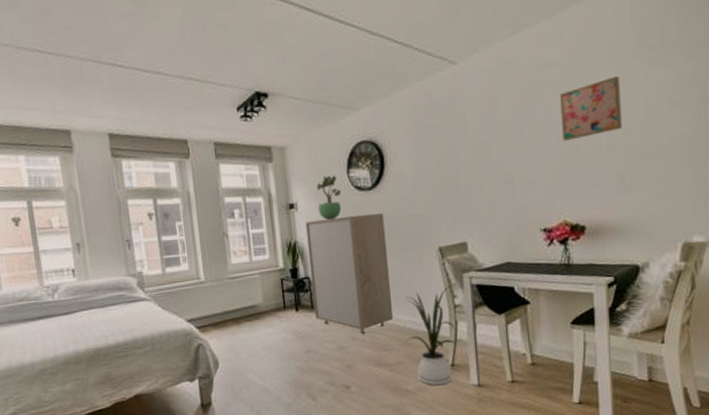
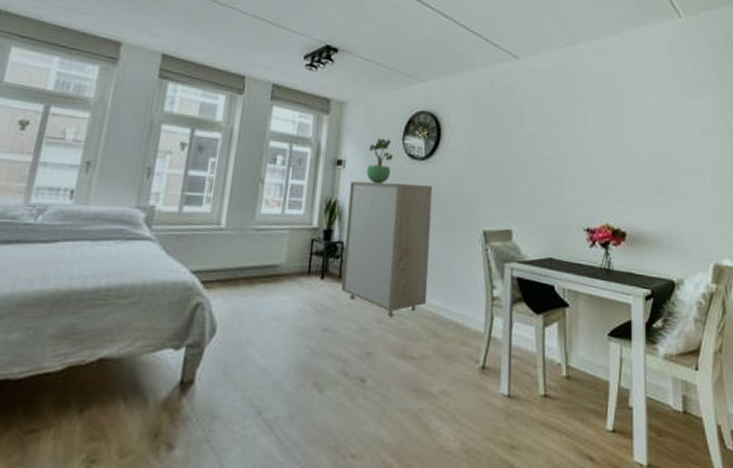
house plant: present [405,284,458,386] -> none [437,273,498,391]
wall art: present [560,76,622,141] -> none [608,98,661,148]

